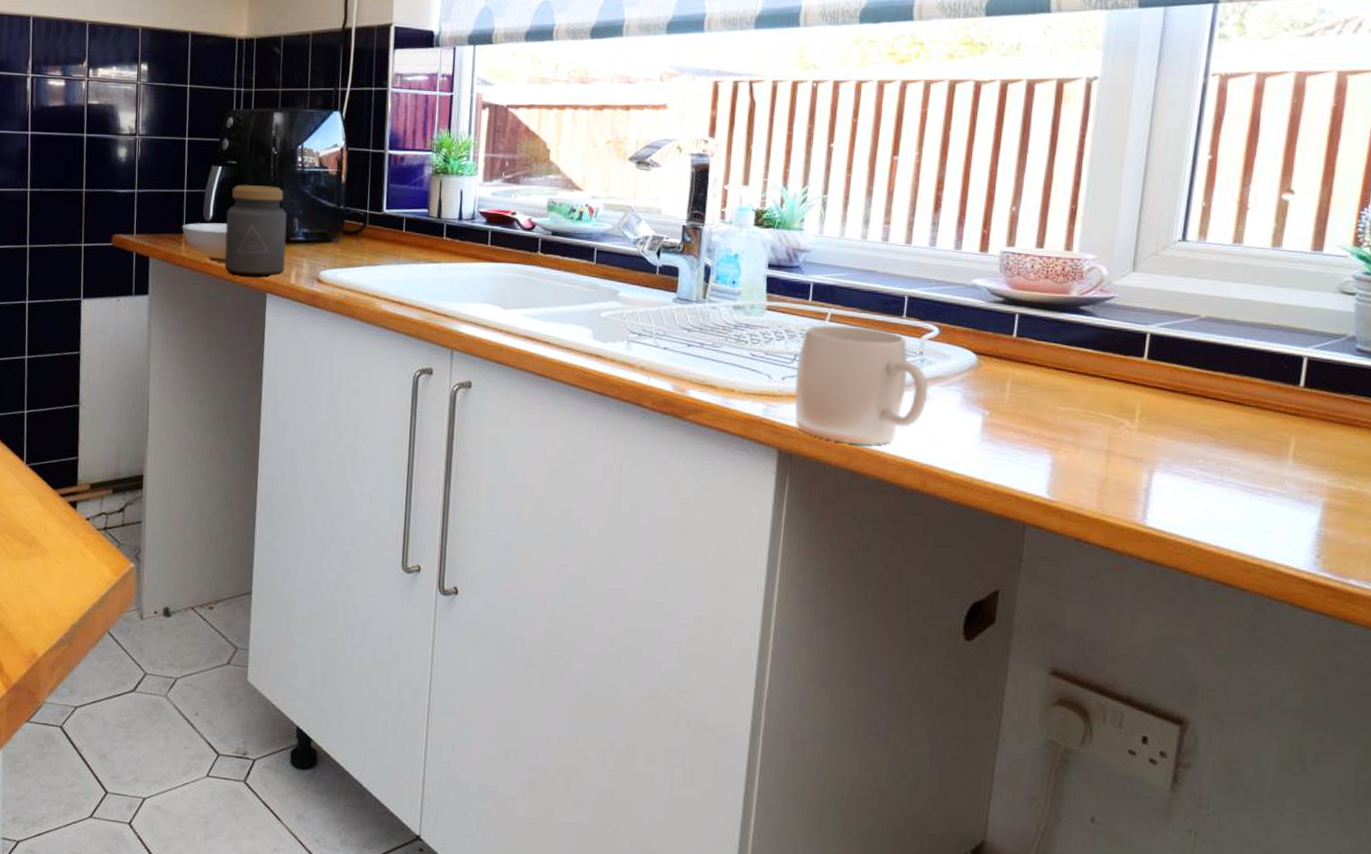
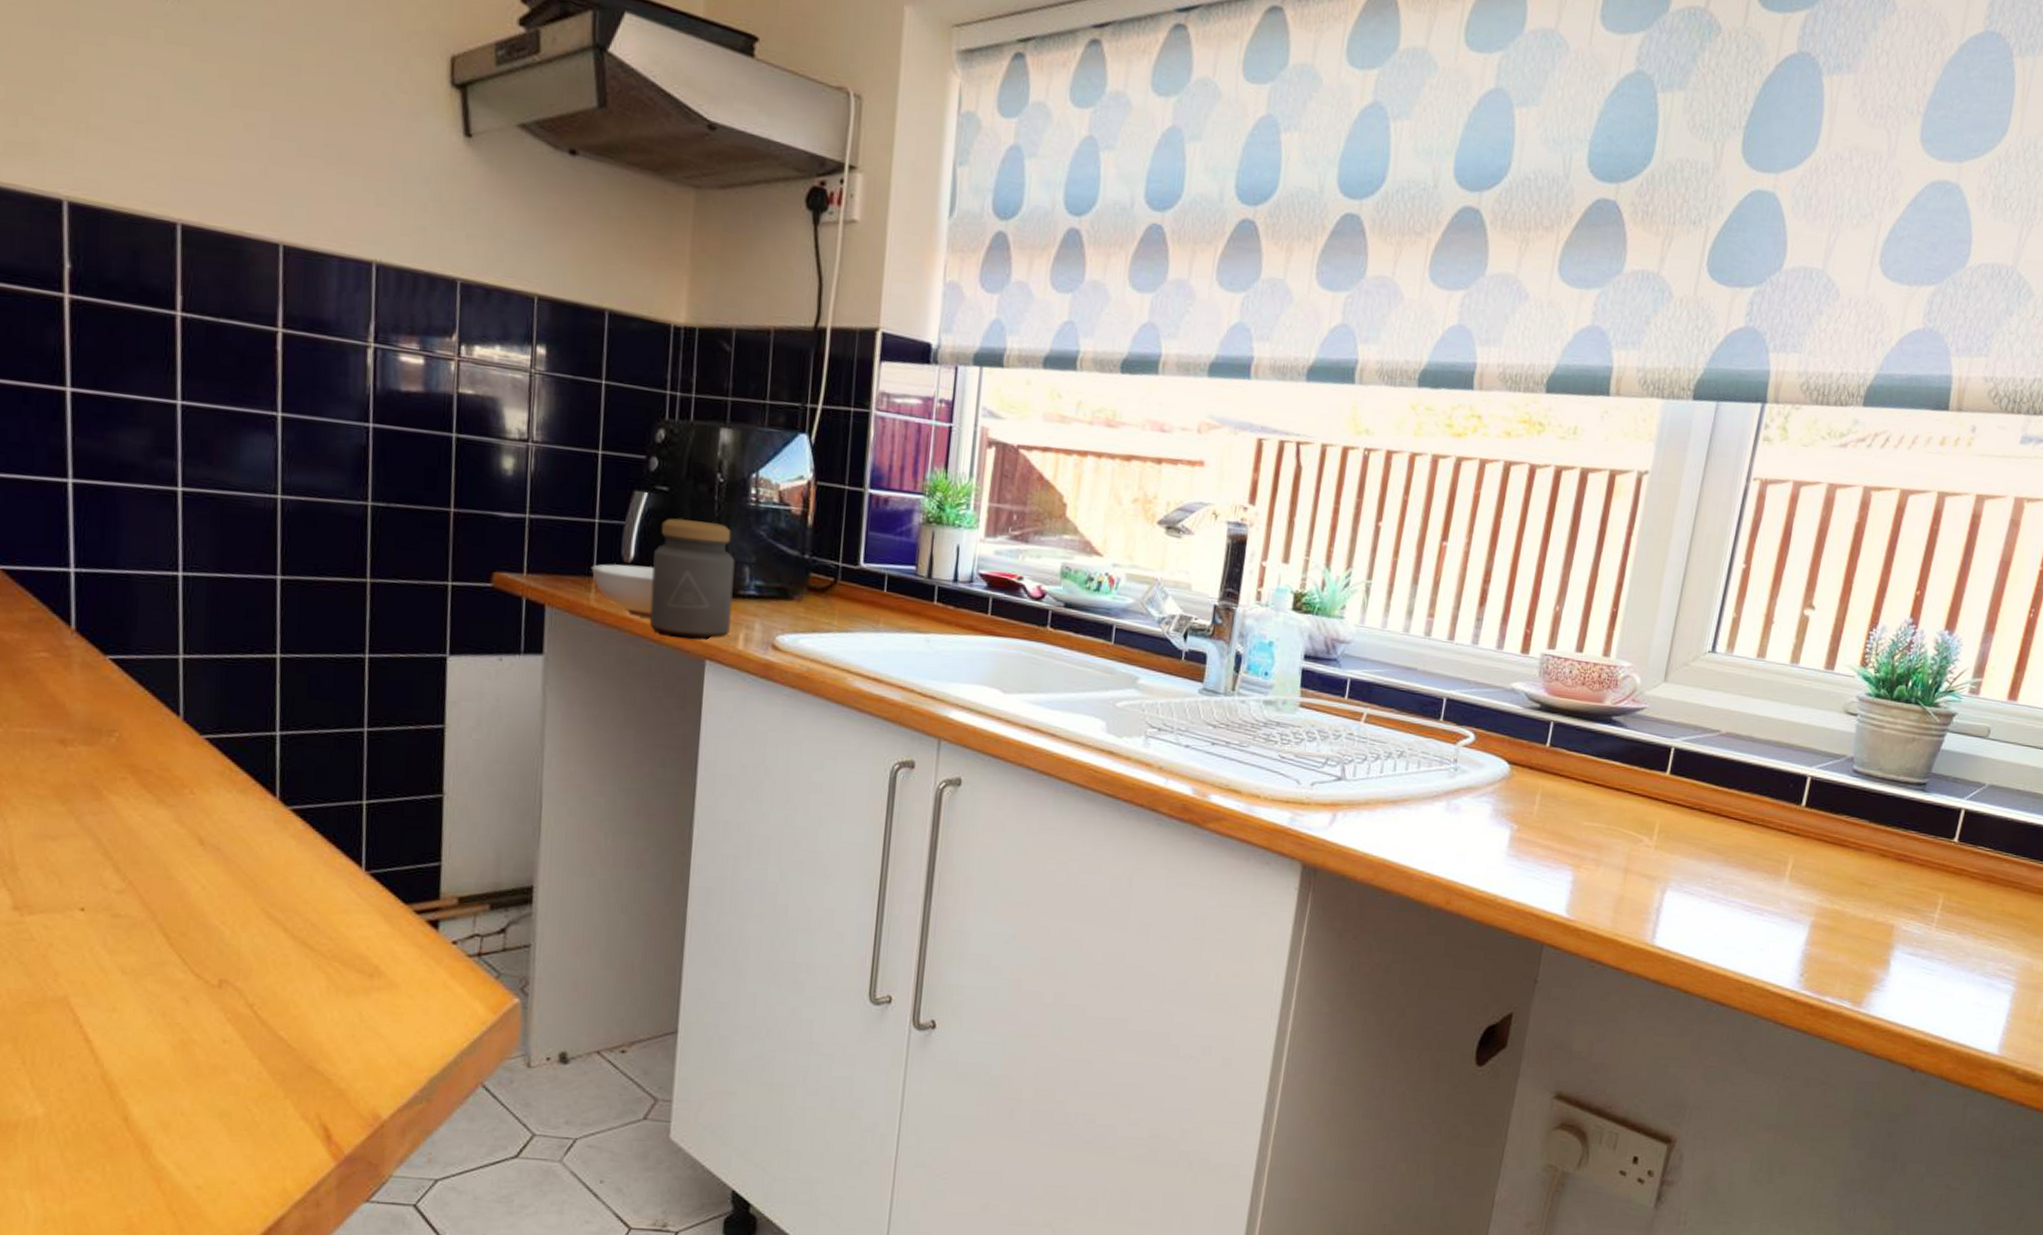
mug: present [794,324,929,446] -> none [1321,725,1461,860]

